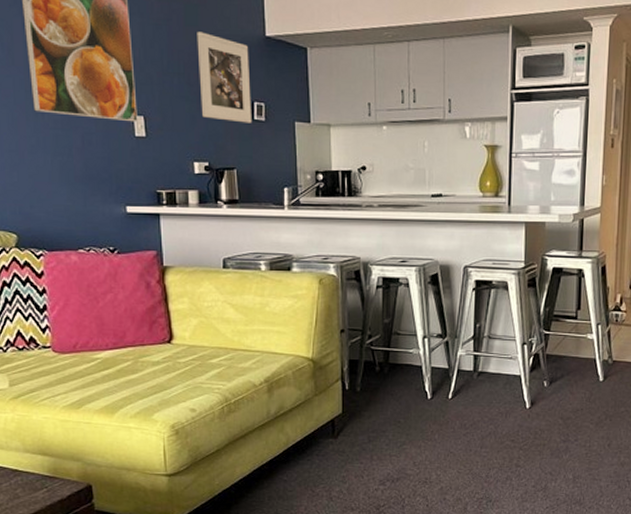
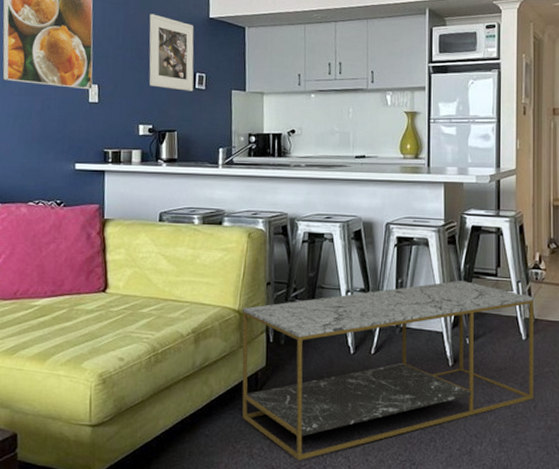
coffee table: none [316,324,613,501] -> present [242,281,534,460]

